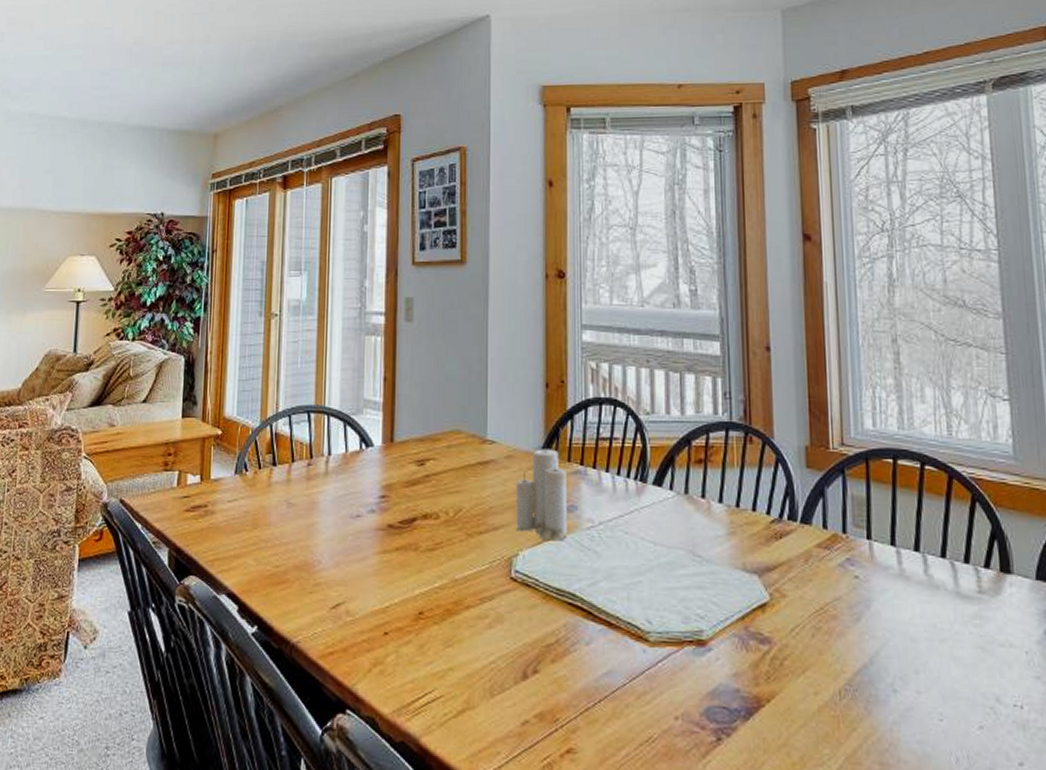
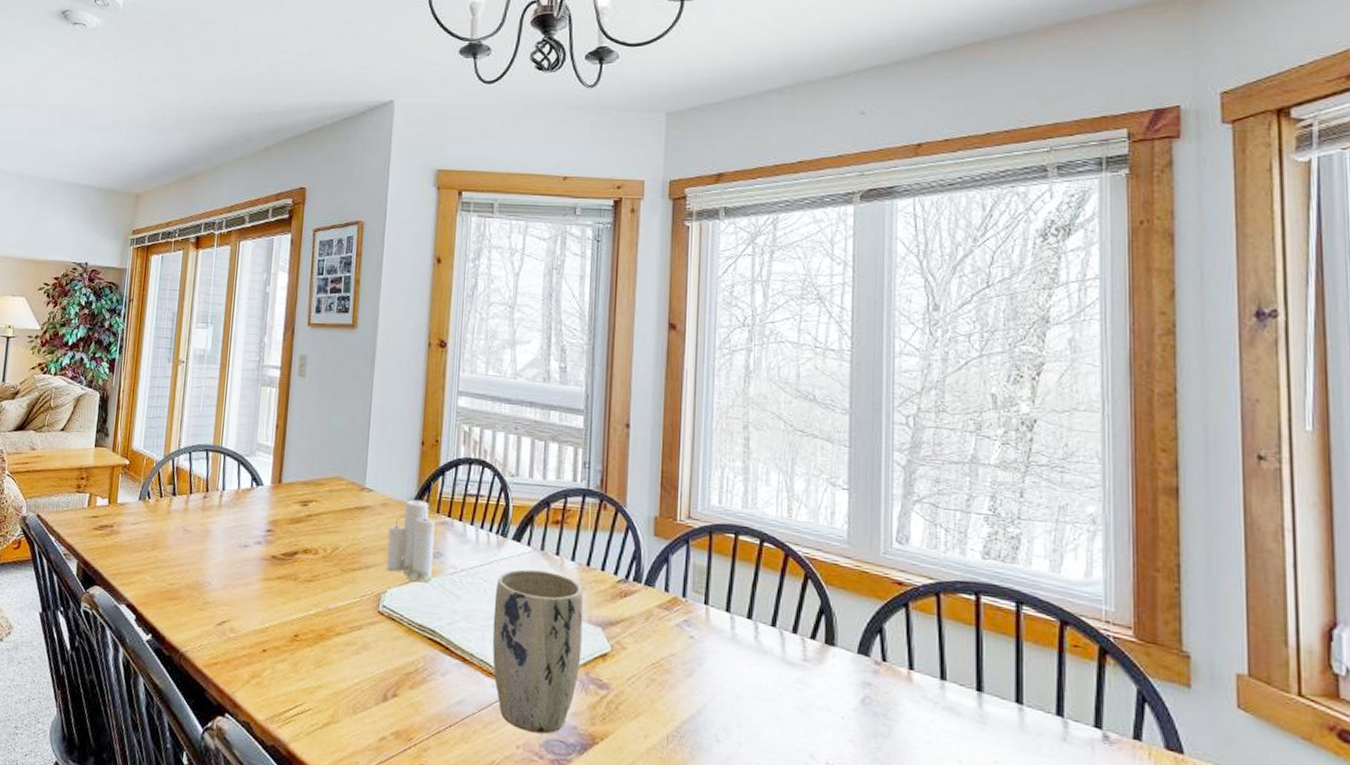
plant pot: none [638,516,738,701] -> present [492,569,584,734]

